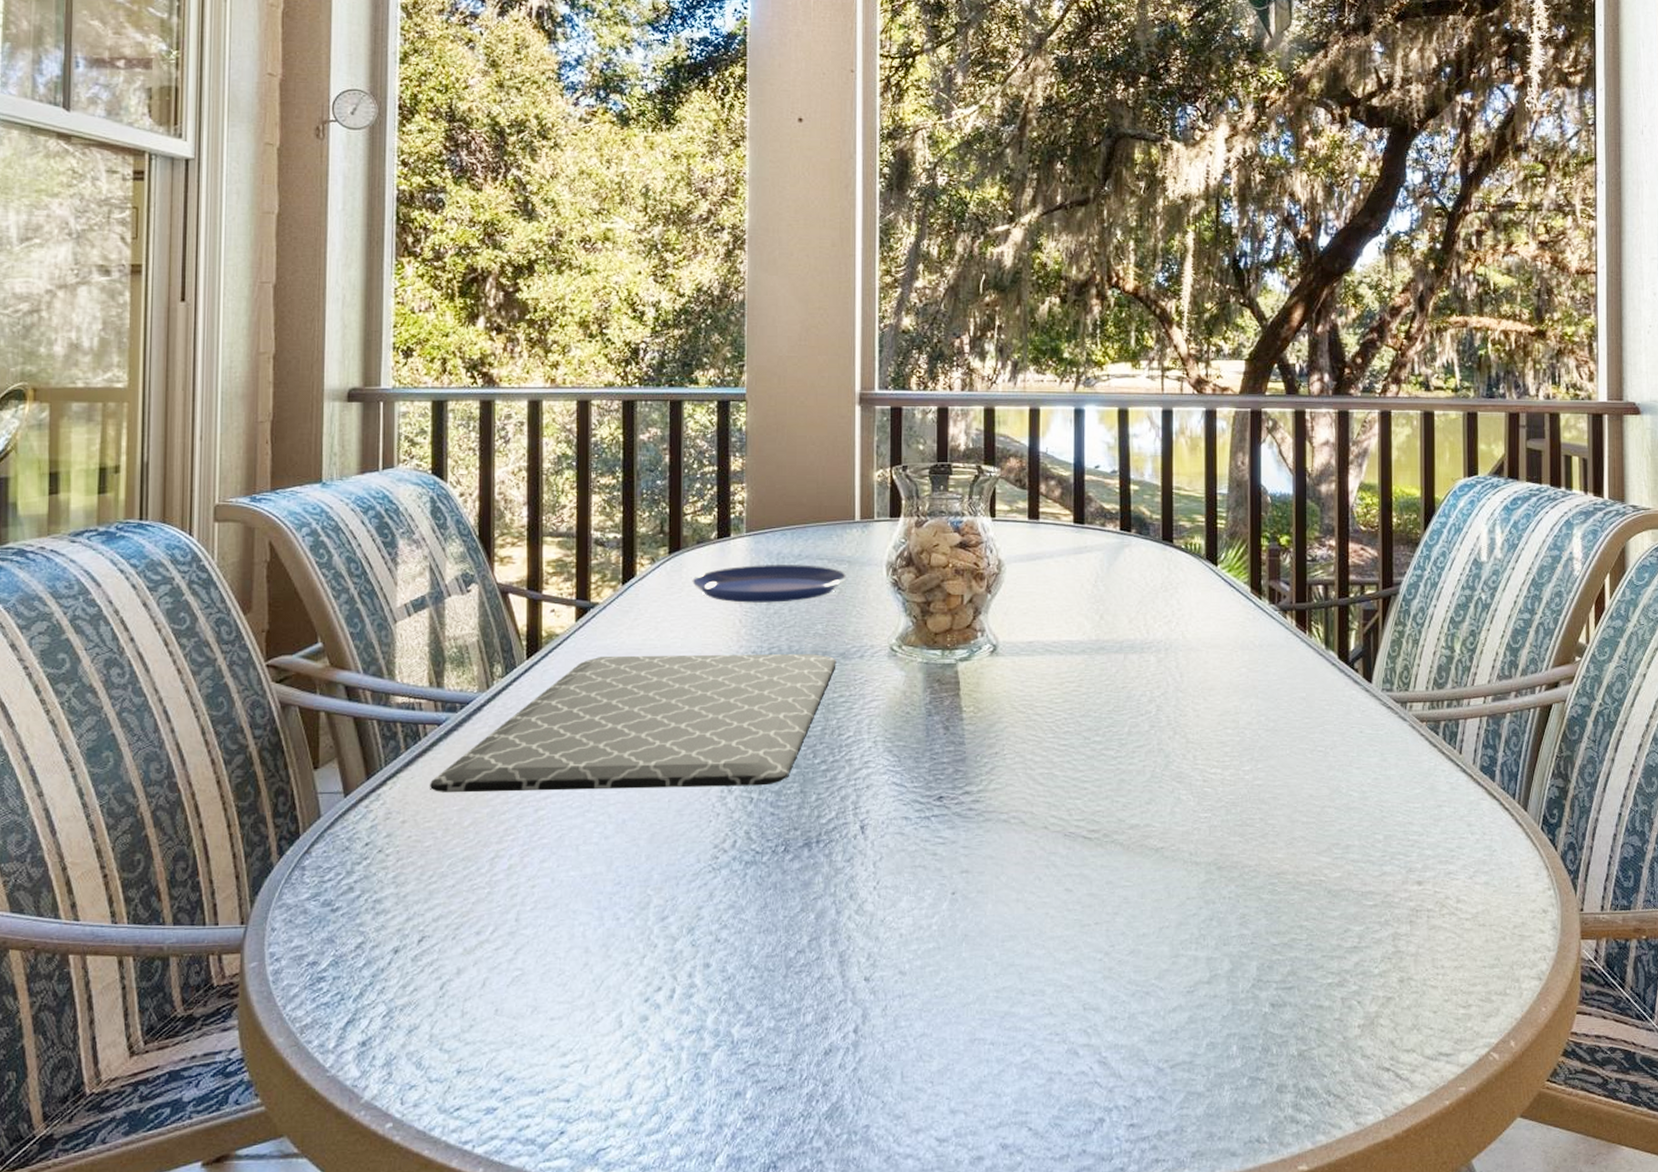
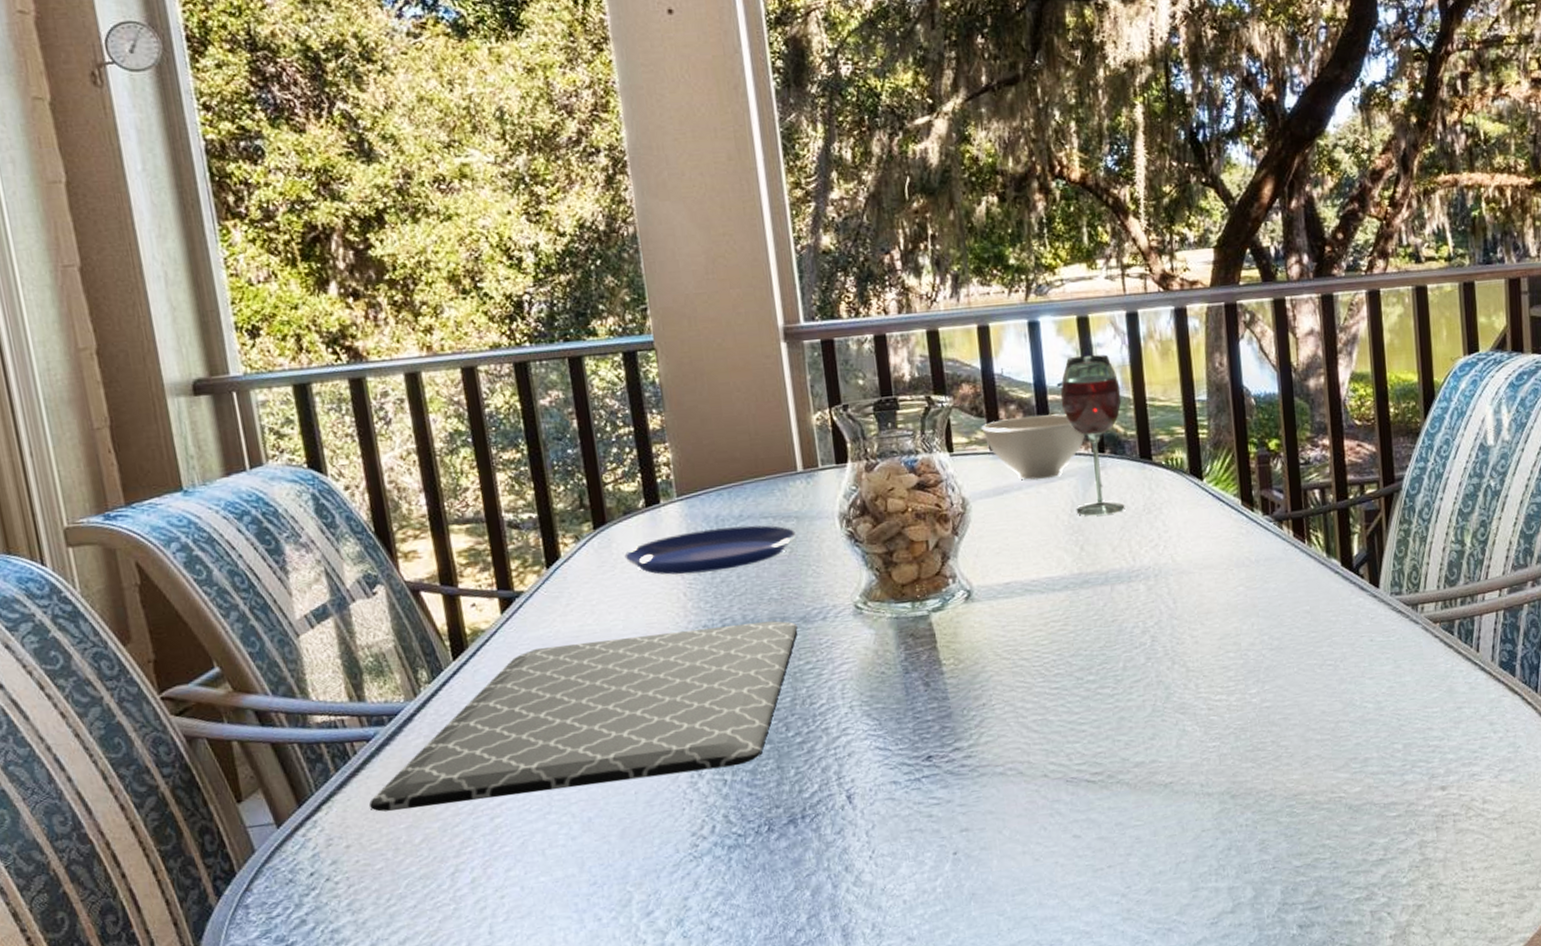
bowl: none [1023,493,1114,551] -> present [981,414,1085,480]
wineglass: none [1096,444,1151,588] -> present [1060,354,1125,516]

